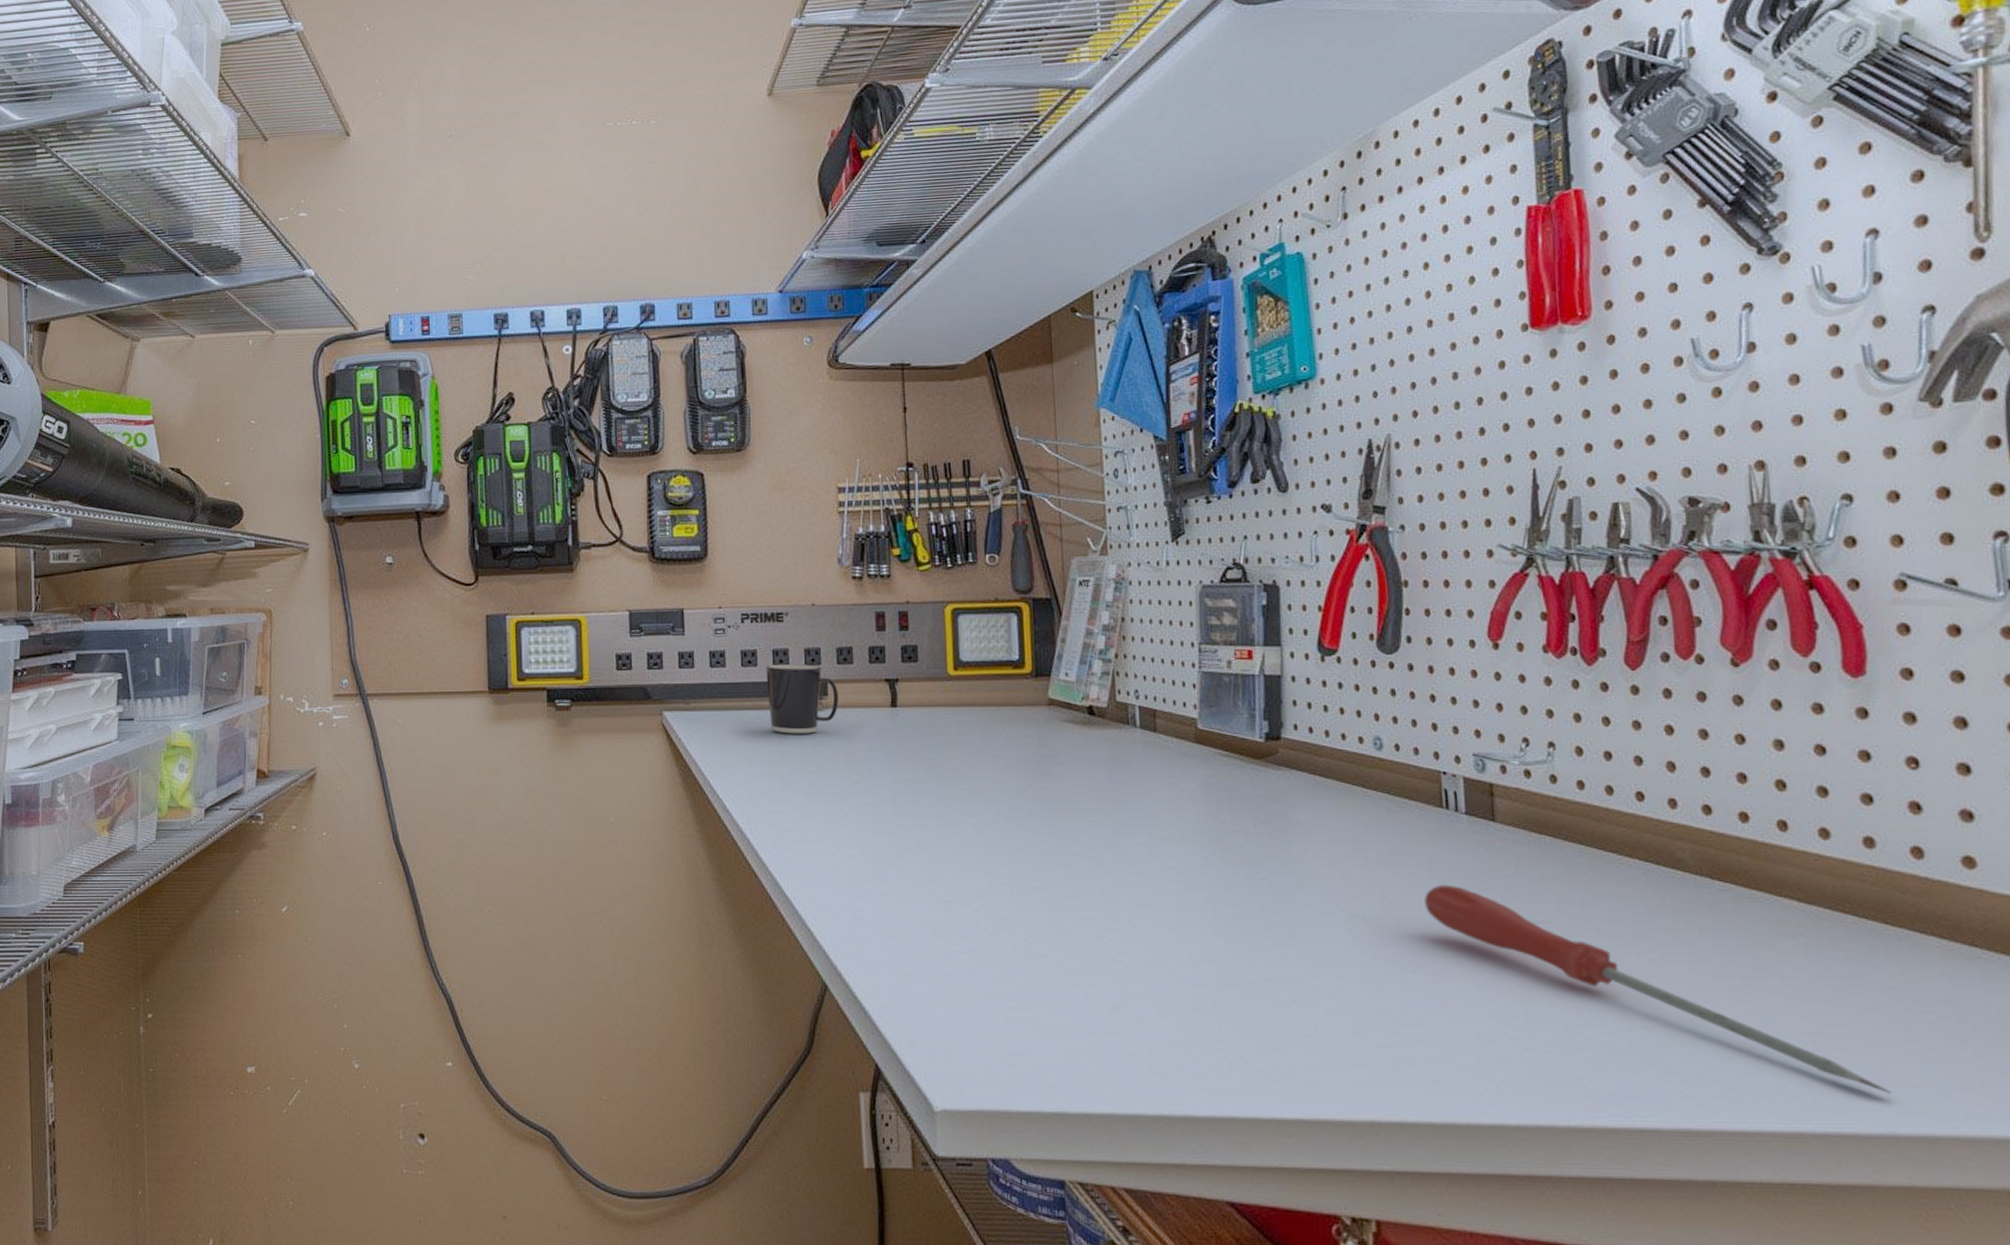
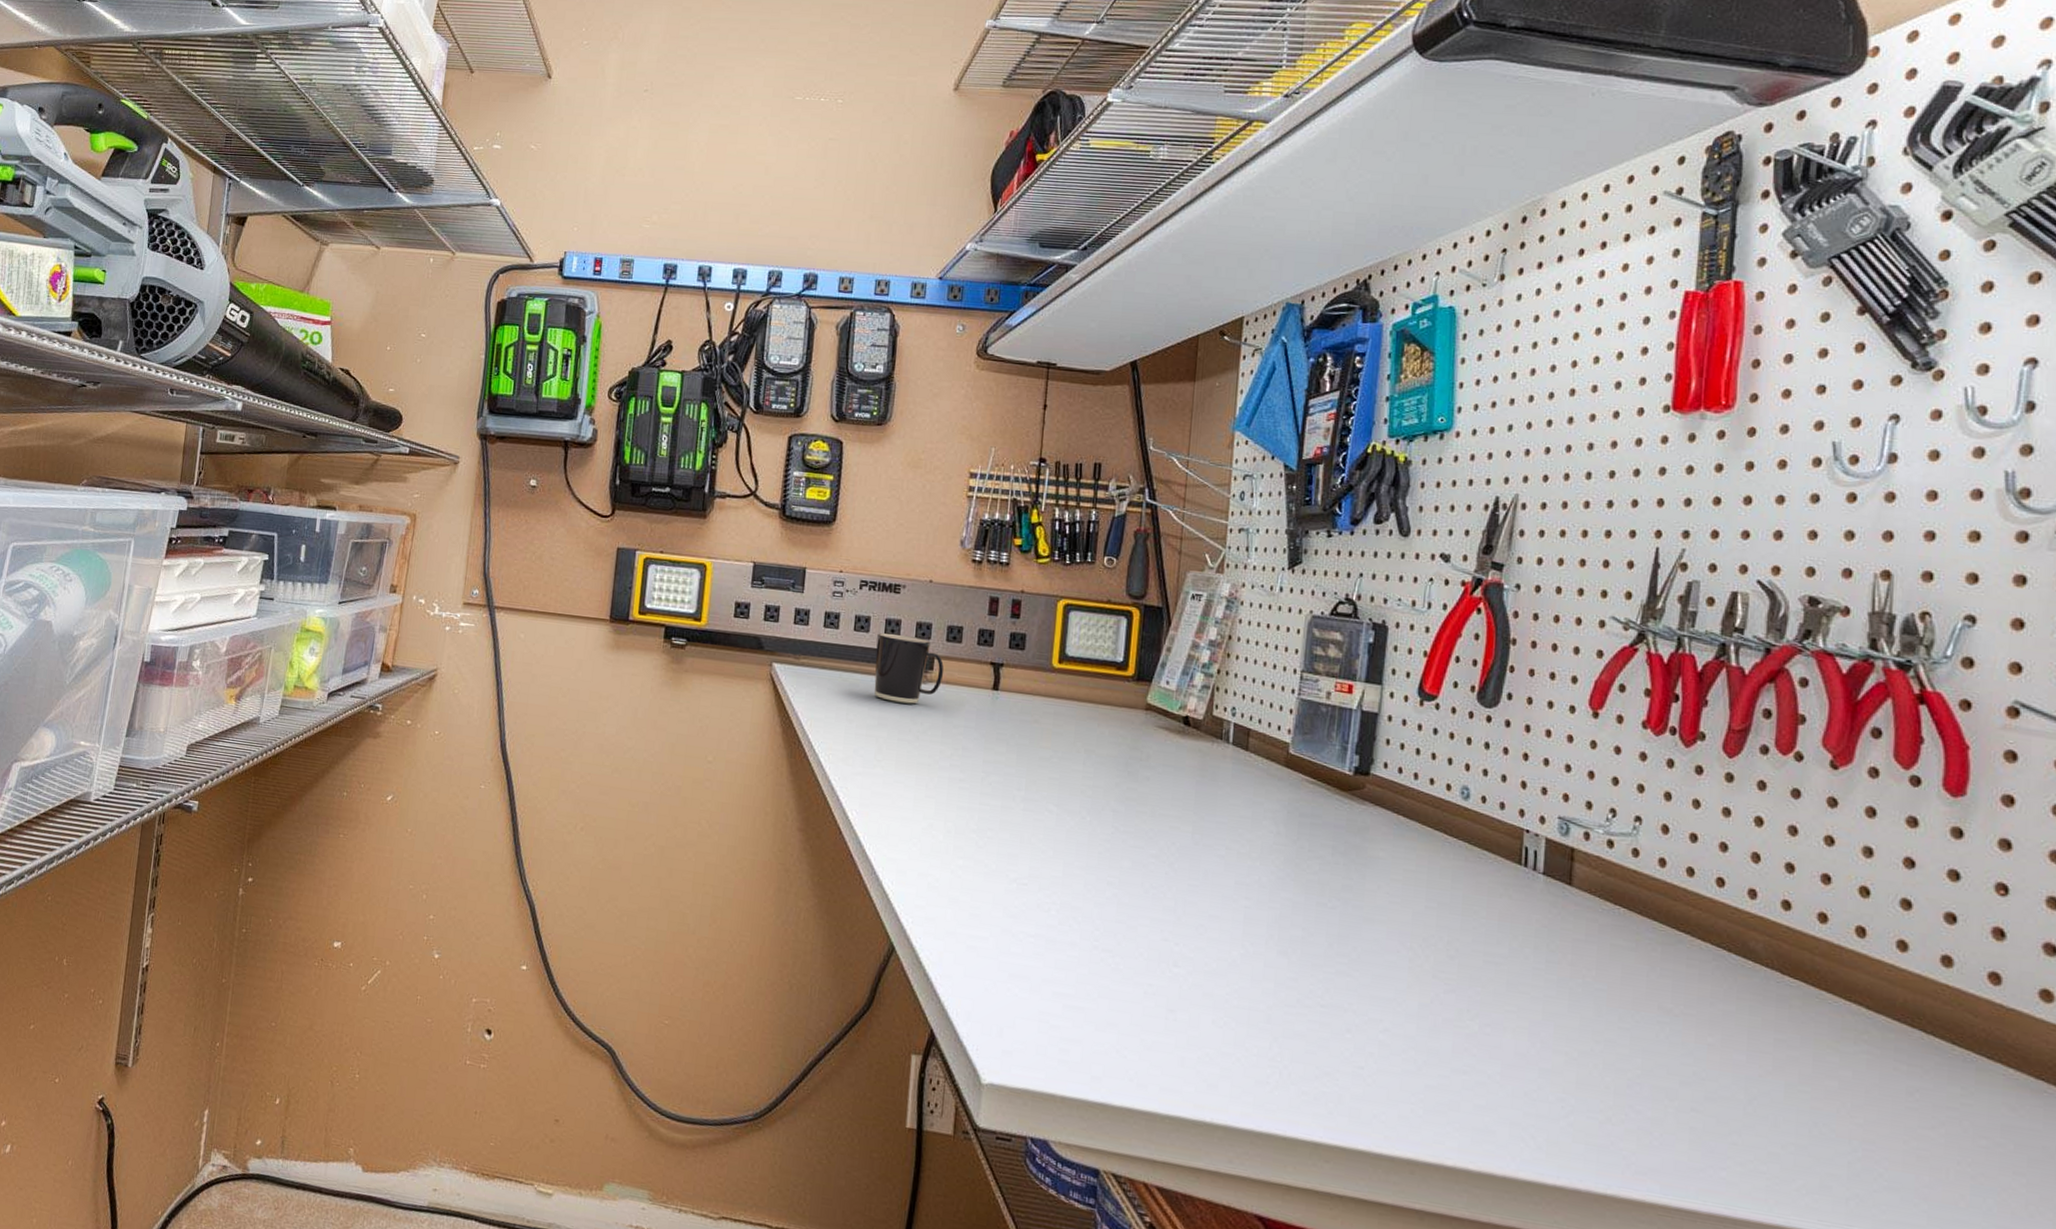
screwdriver: present [1424,884,1892,1095] -> none [1490,939,1937,1213]

